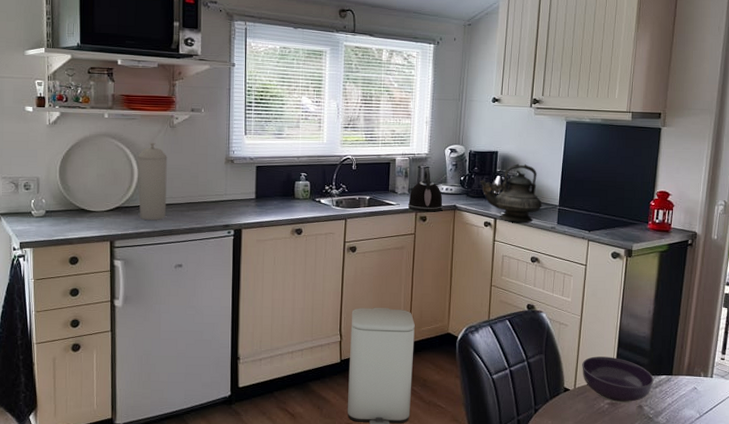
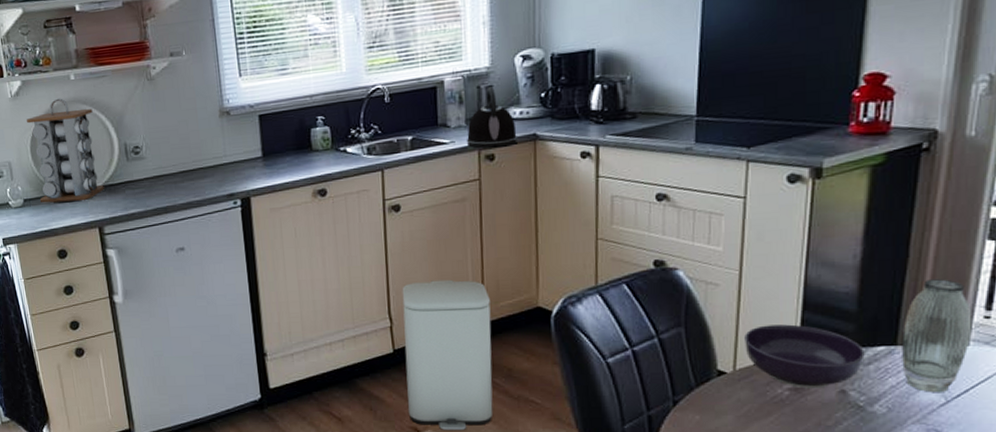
spice rack: none [60,131,120,218] -> present [27,98,104,203]
canister: present [137,142,167,220] -> none [115,101,158,198]
teapot: present [480,163,542,223] -> none [570,61,670,148]
vase: none [675,331,715,409] -> present [902,279,972,392]

